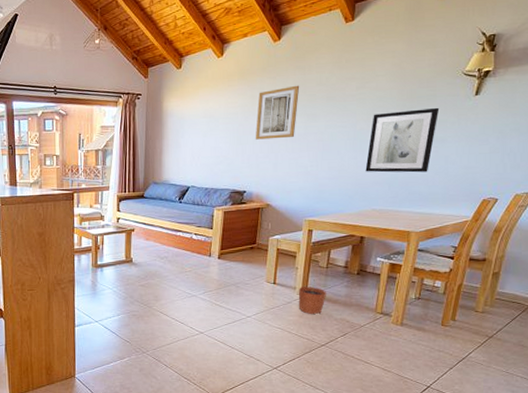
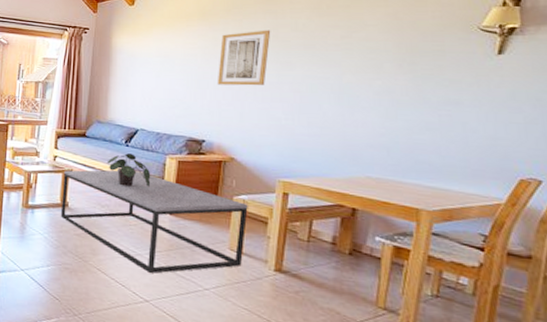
coffee table: none [126,224,281,309] -> present [60,170,248,273]
potted plant: none [163,209,202,239] -> present [106,153,151,187]
plant pot: present [298,279,327,315] -> none [270,254,309,299]
wall art: present [365,107,440,173] -> none [355,65,451,139]

